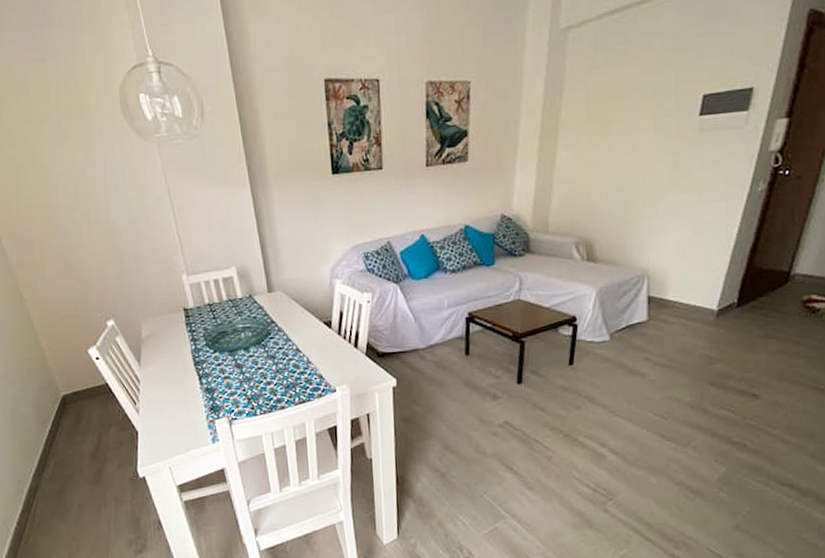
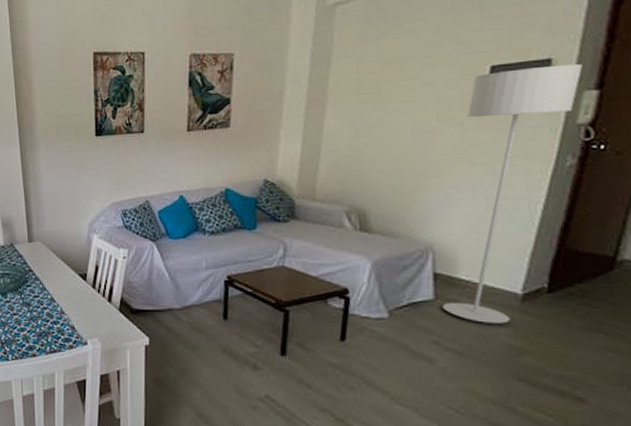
floor lamp: none [654,92,777,338] -> present [442,63,583,324]

